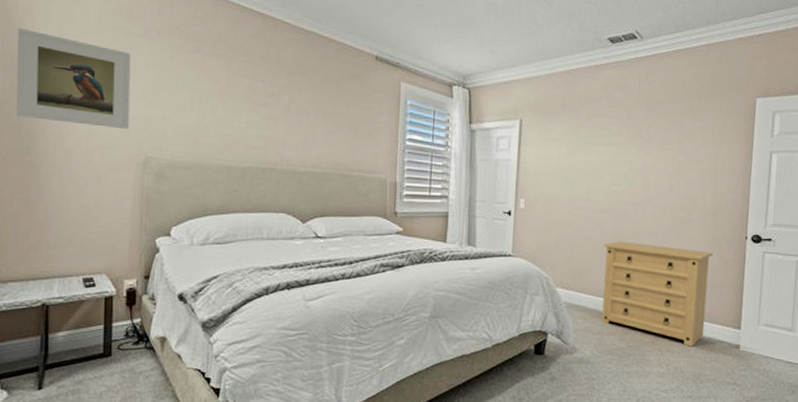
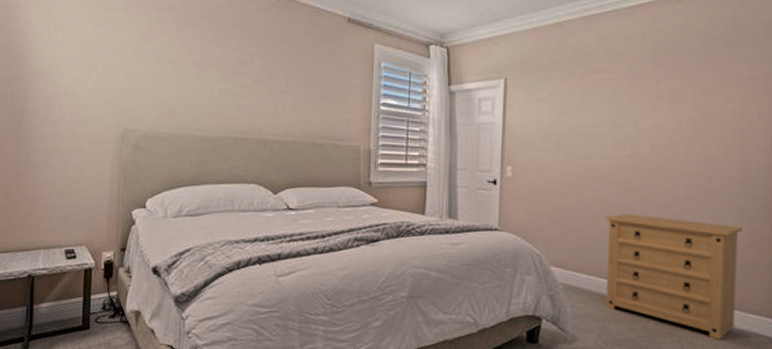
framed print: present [16,28,131,130] -> none [10,10,112,102]

